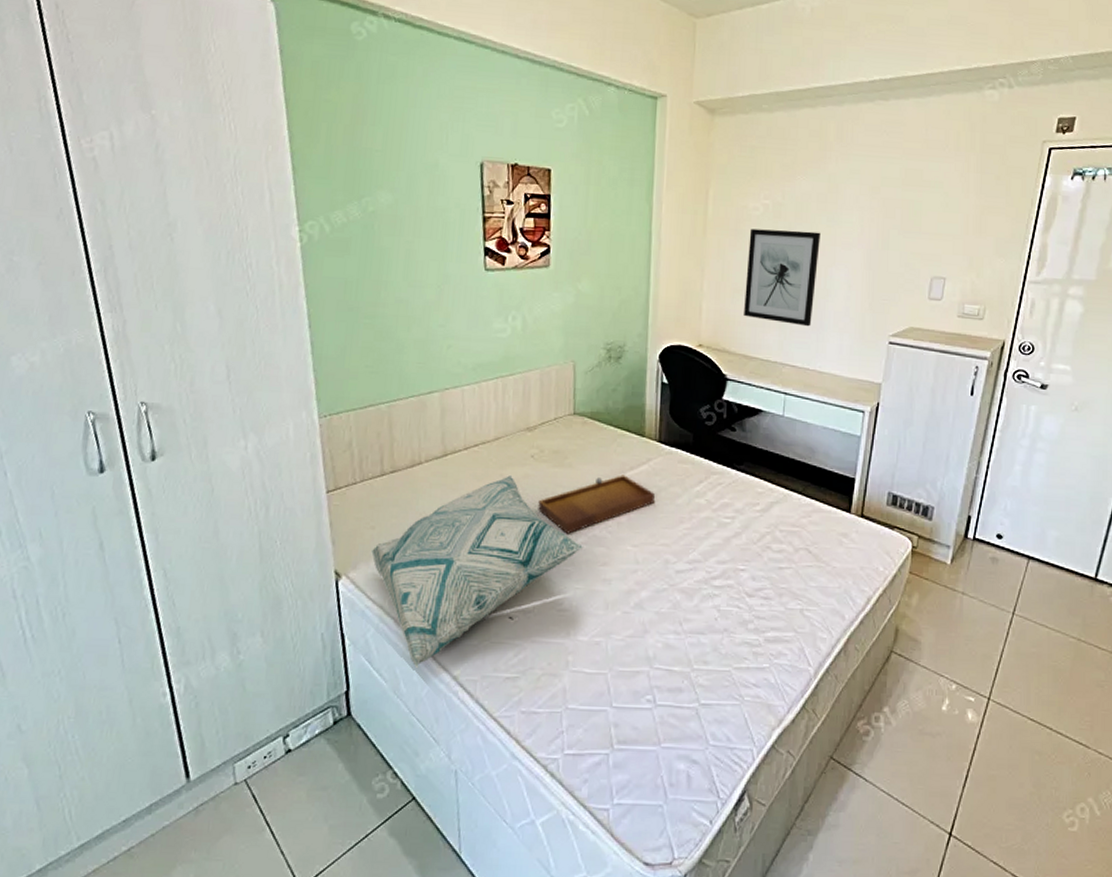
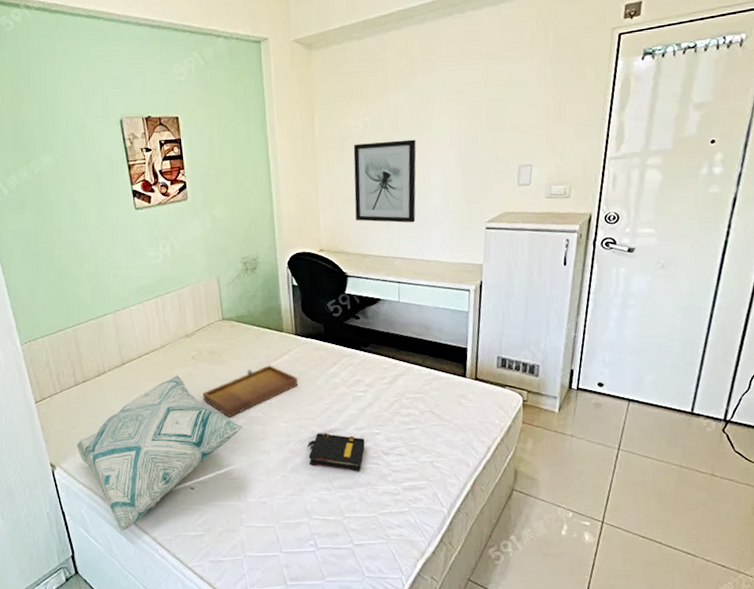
book: none [657,563,727,615] -> present [307,432,365,472]

